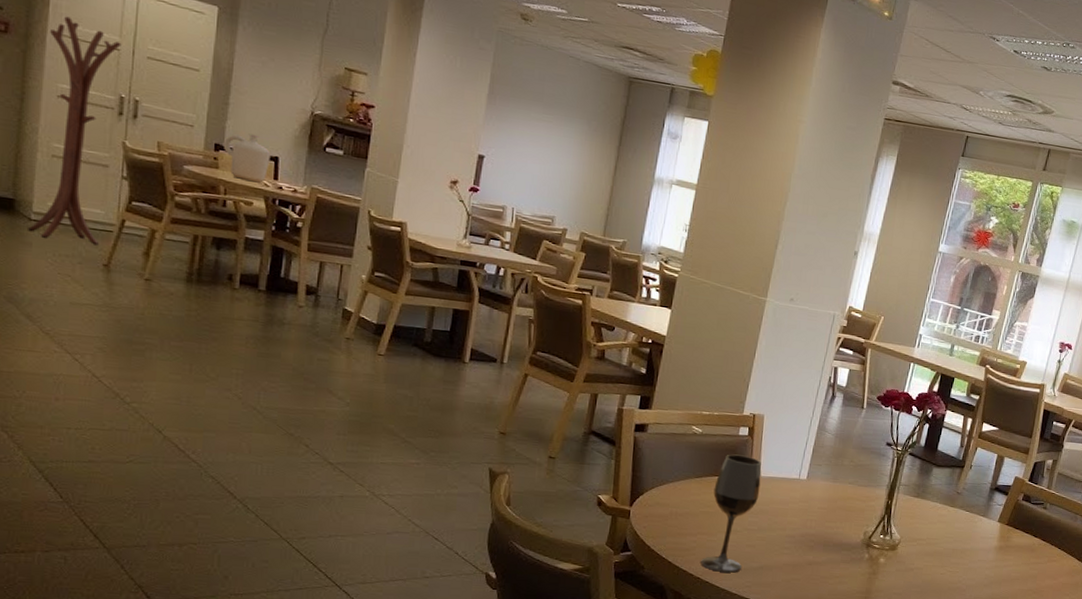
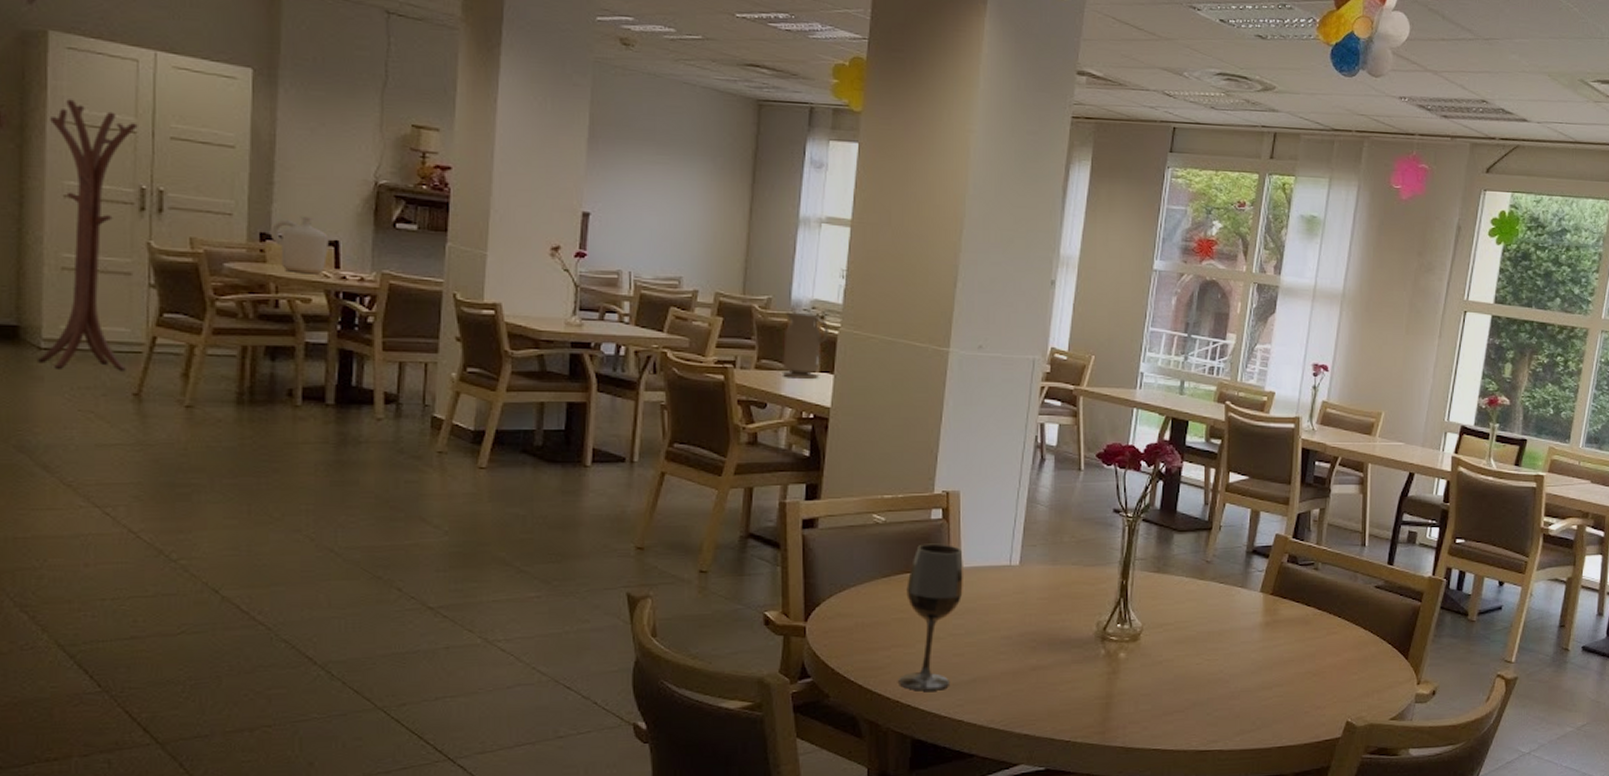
water jug: none [629,254,670,311] -> present [781,312,828,379]

